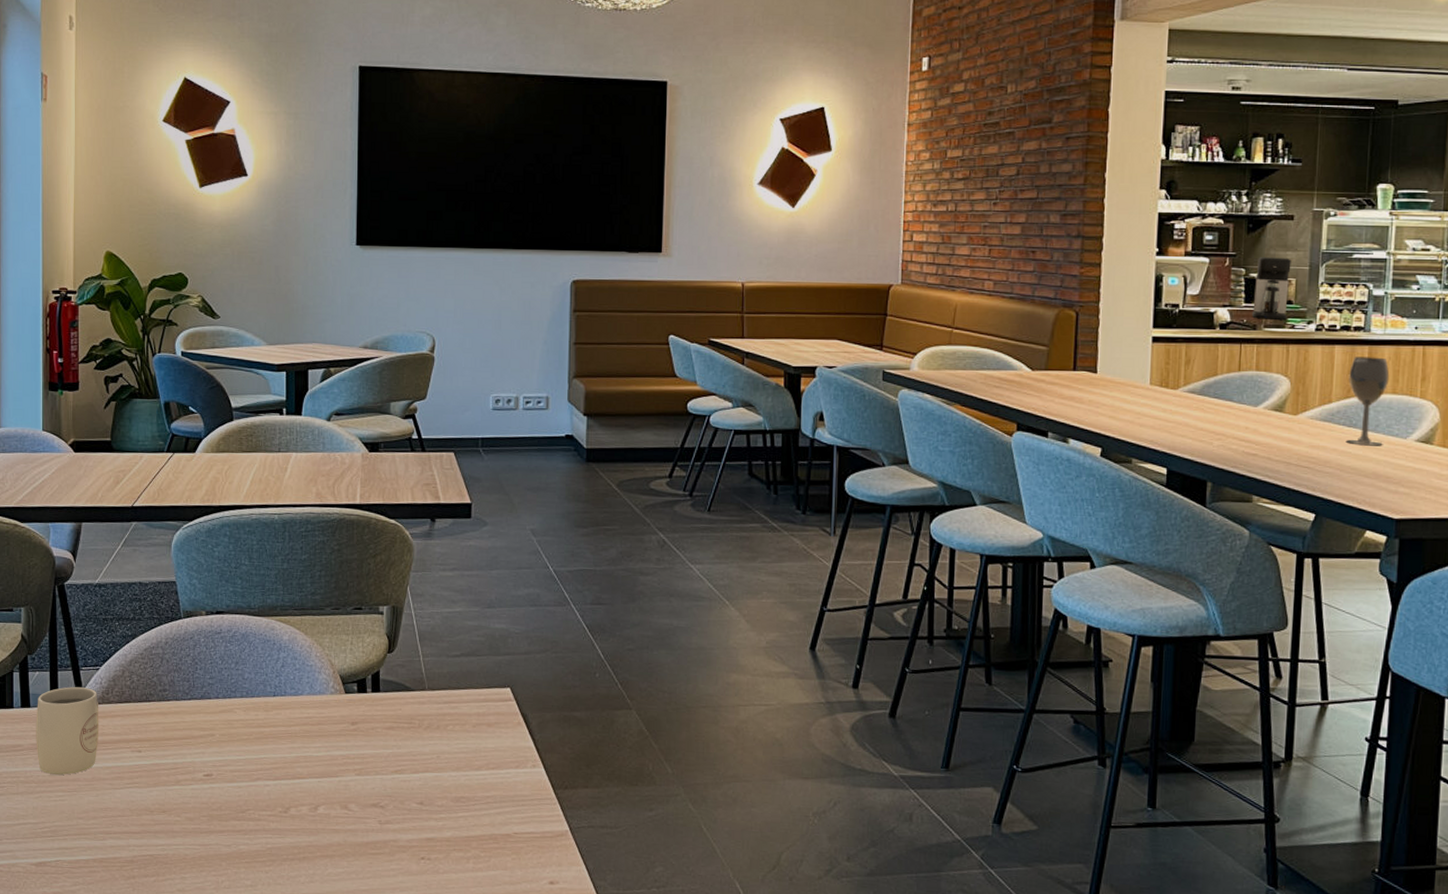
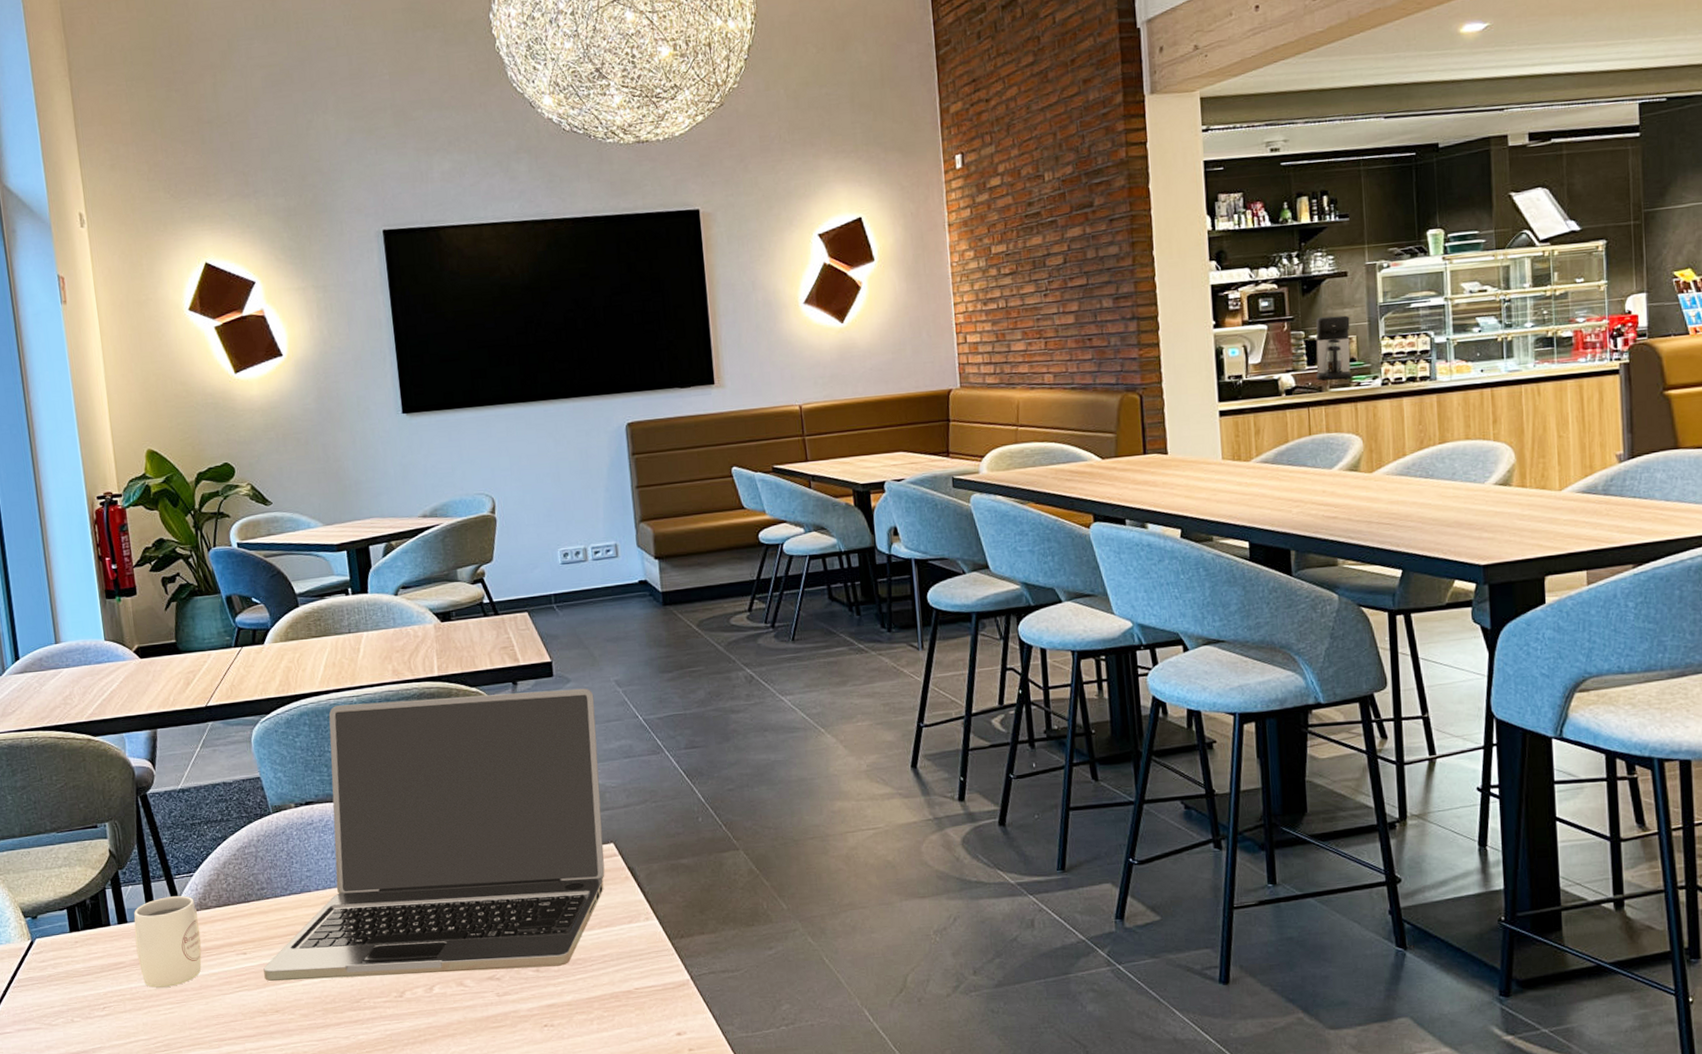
laptop: none [156,521,508,802] -> present [263,688,605,982]
wine glass: present [1345,357,1390,446] -> none [1420,404,1462,496]

